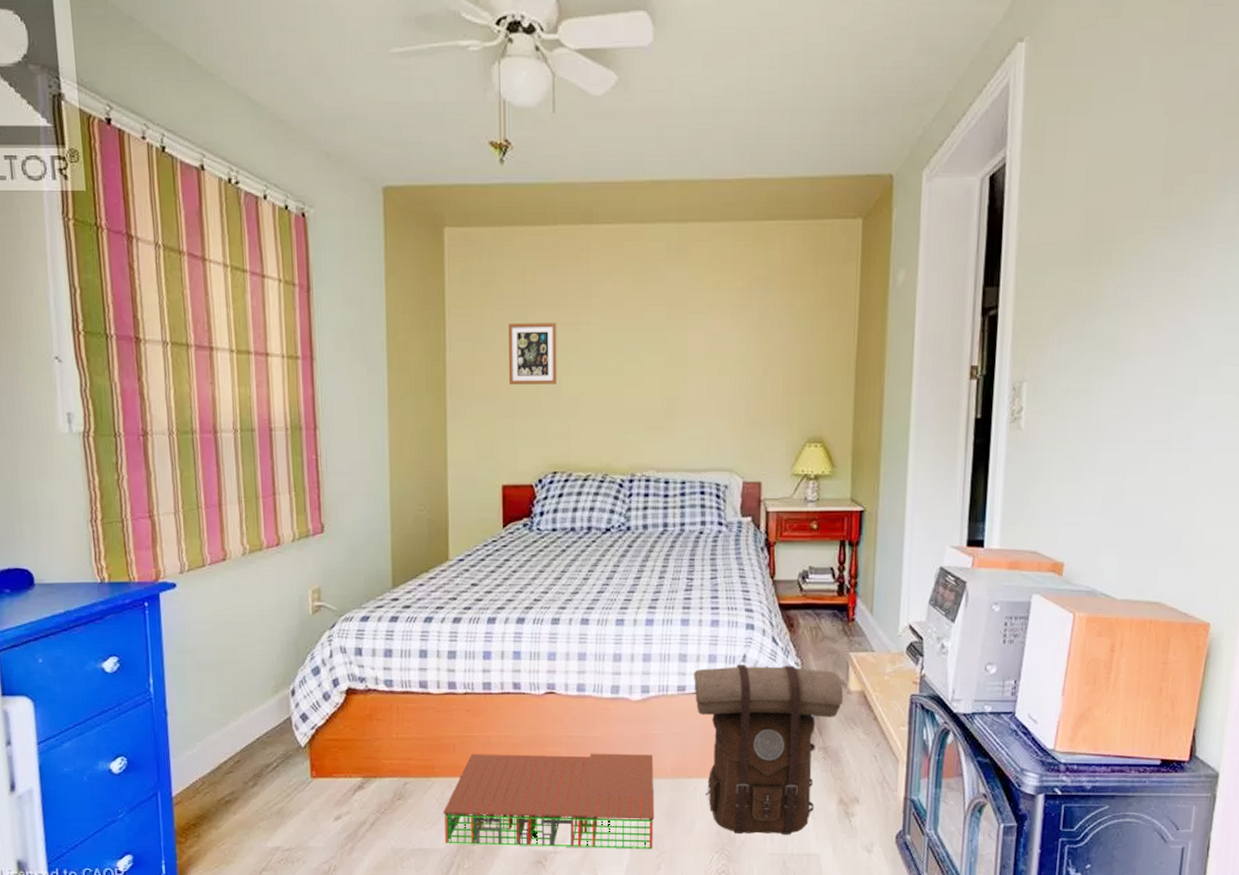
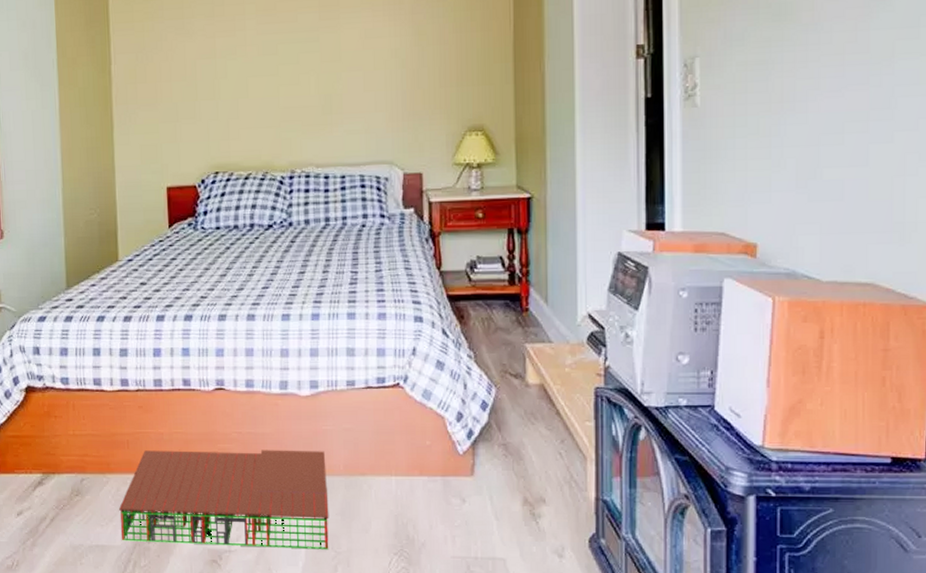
picture frame: present [509,322,557,384] -> none [168,30,216,91]
backpack: present [694,665,844,835] -> none [363,358,522,537]

